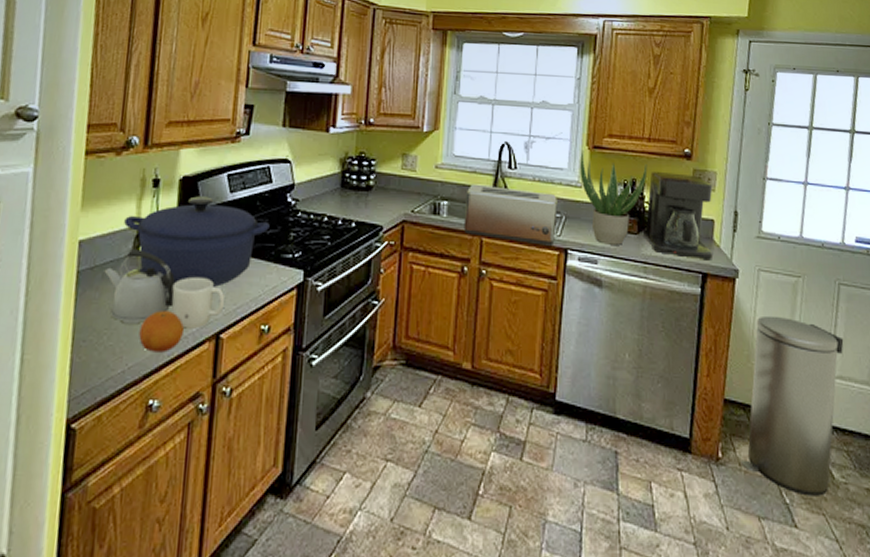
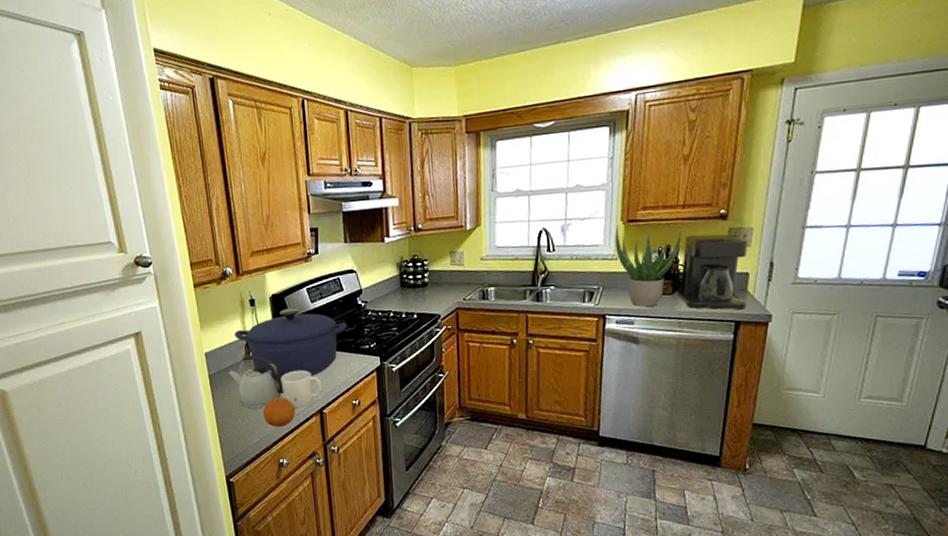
toaster: present [463,184,560,247] -> none [509,268,598,315]
pedal bin: present [740,315,844,496] -> none [766,351,876,493]

